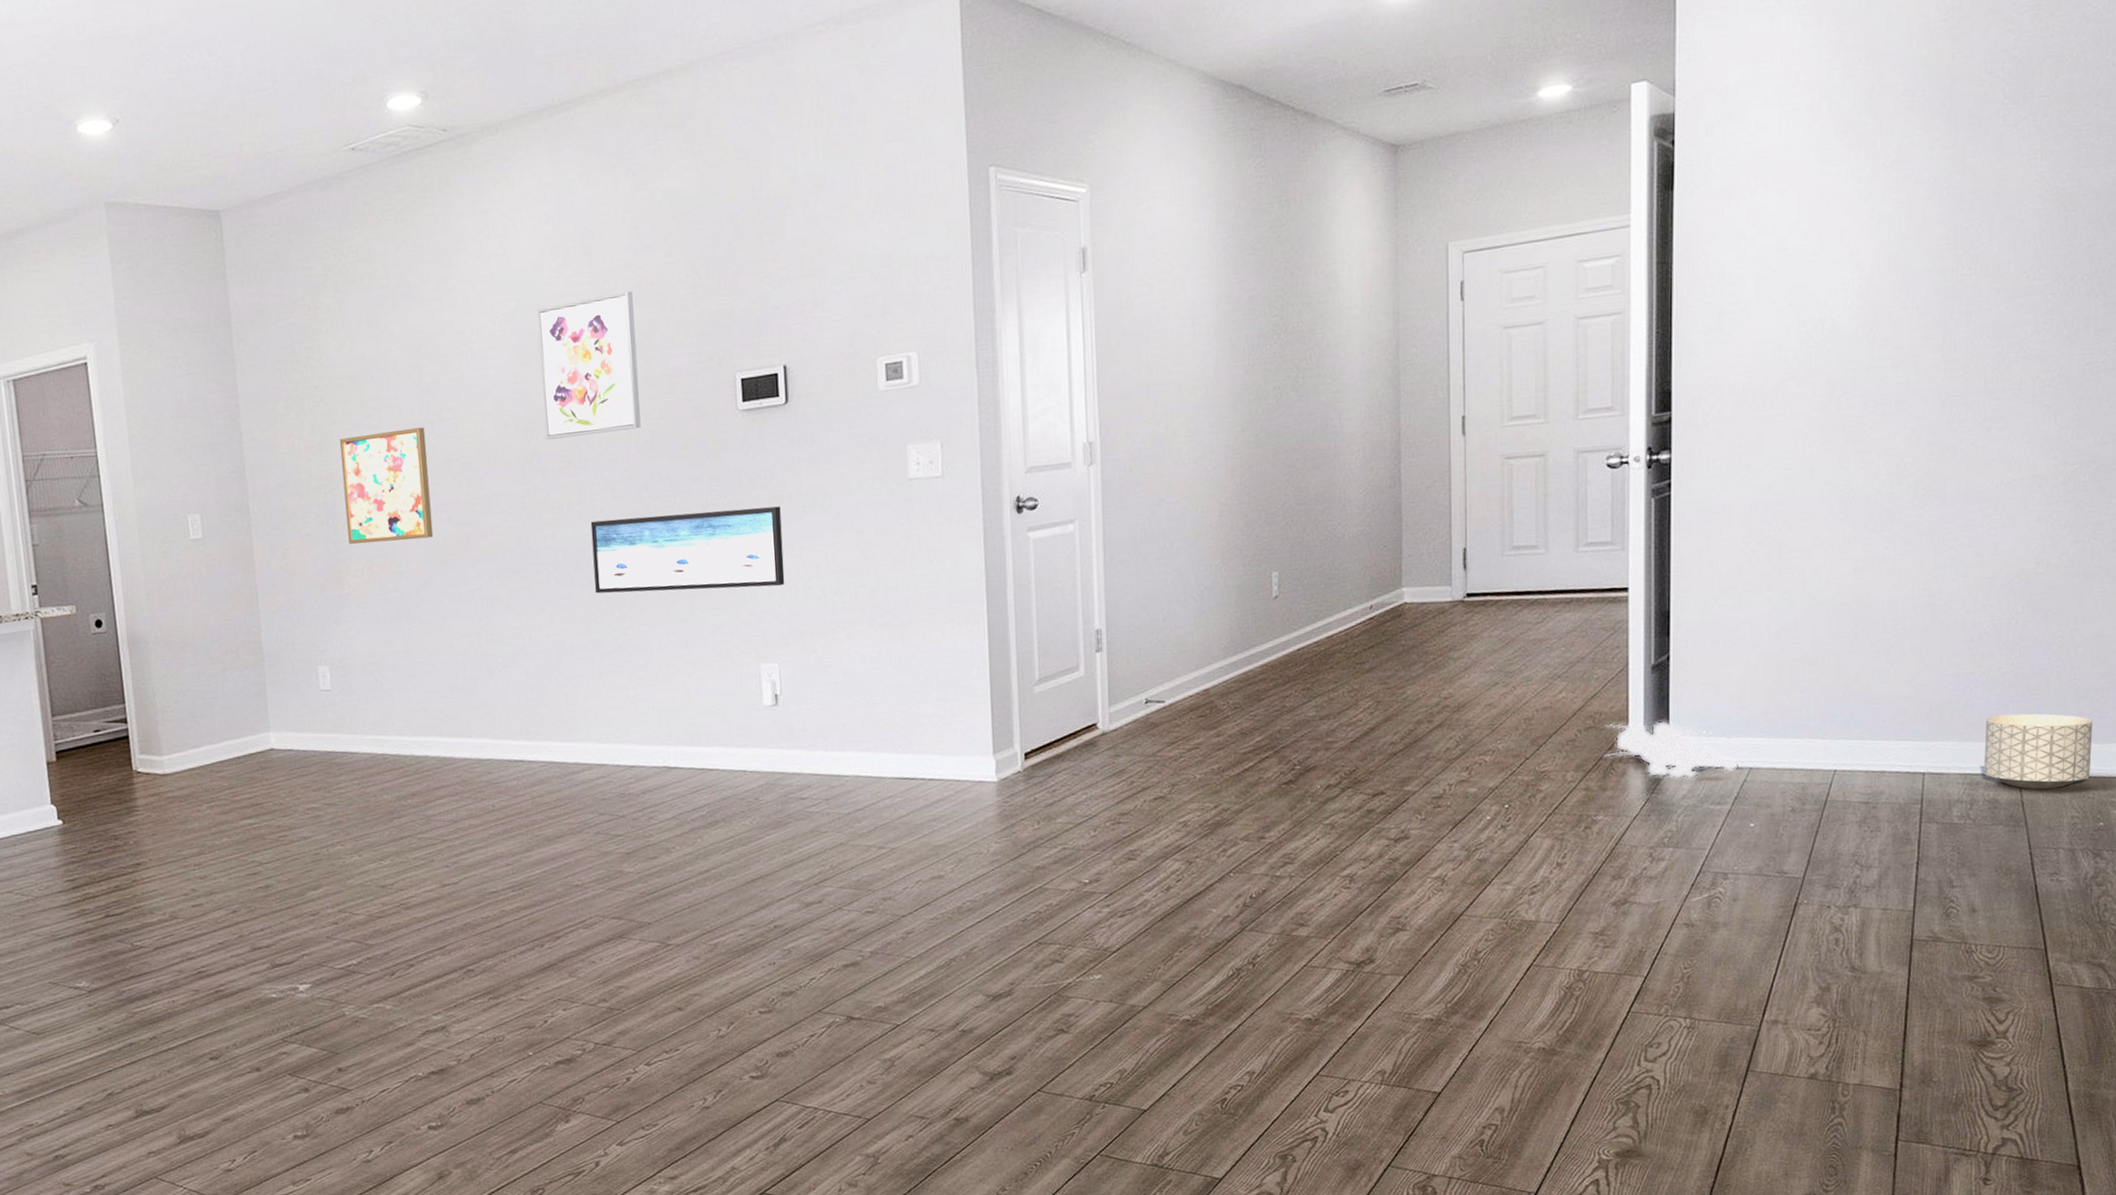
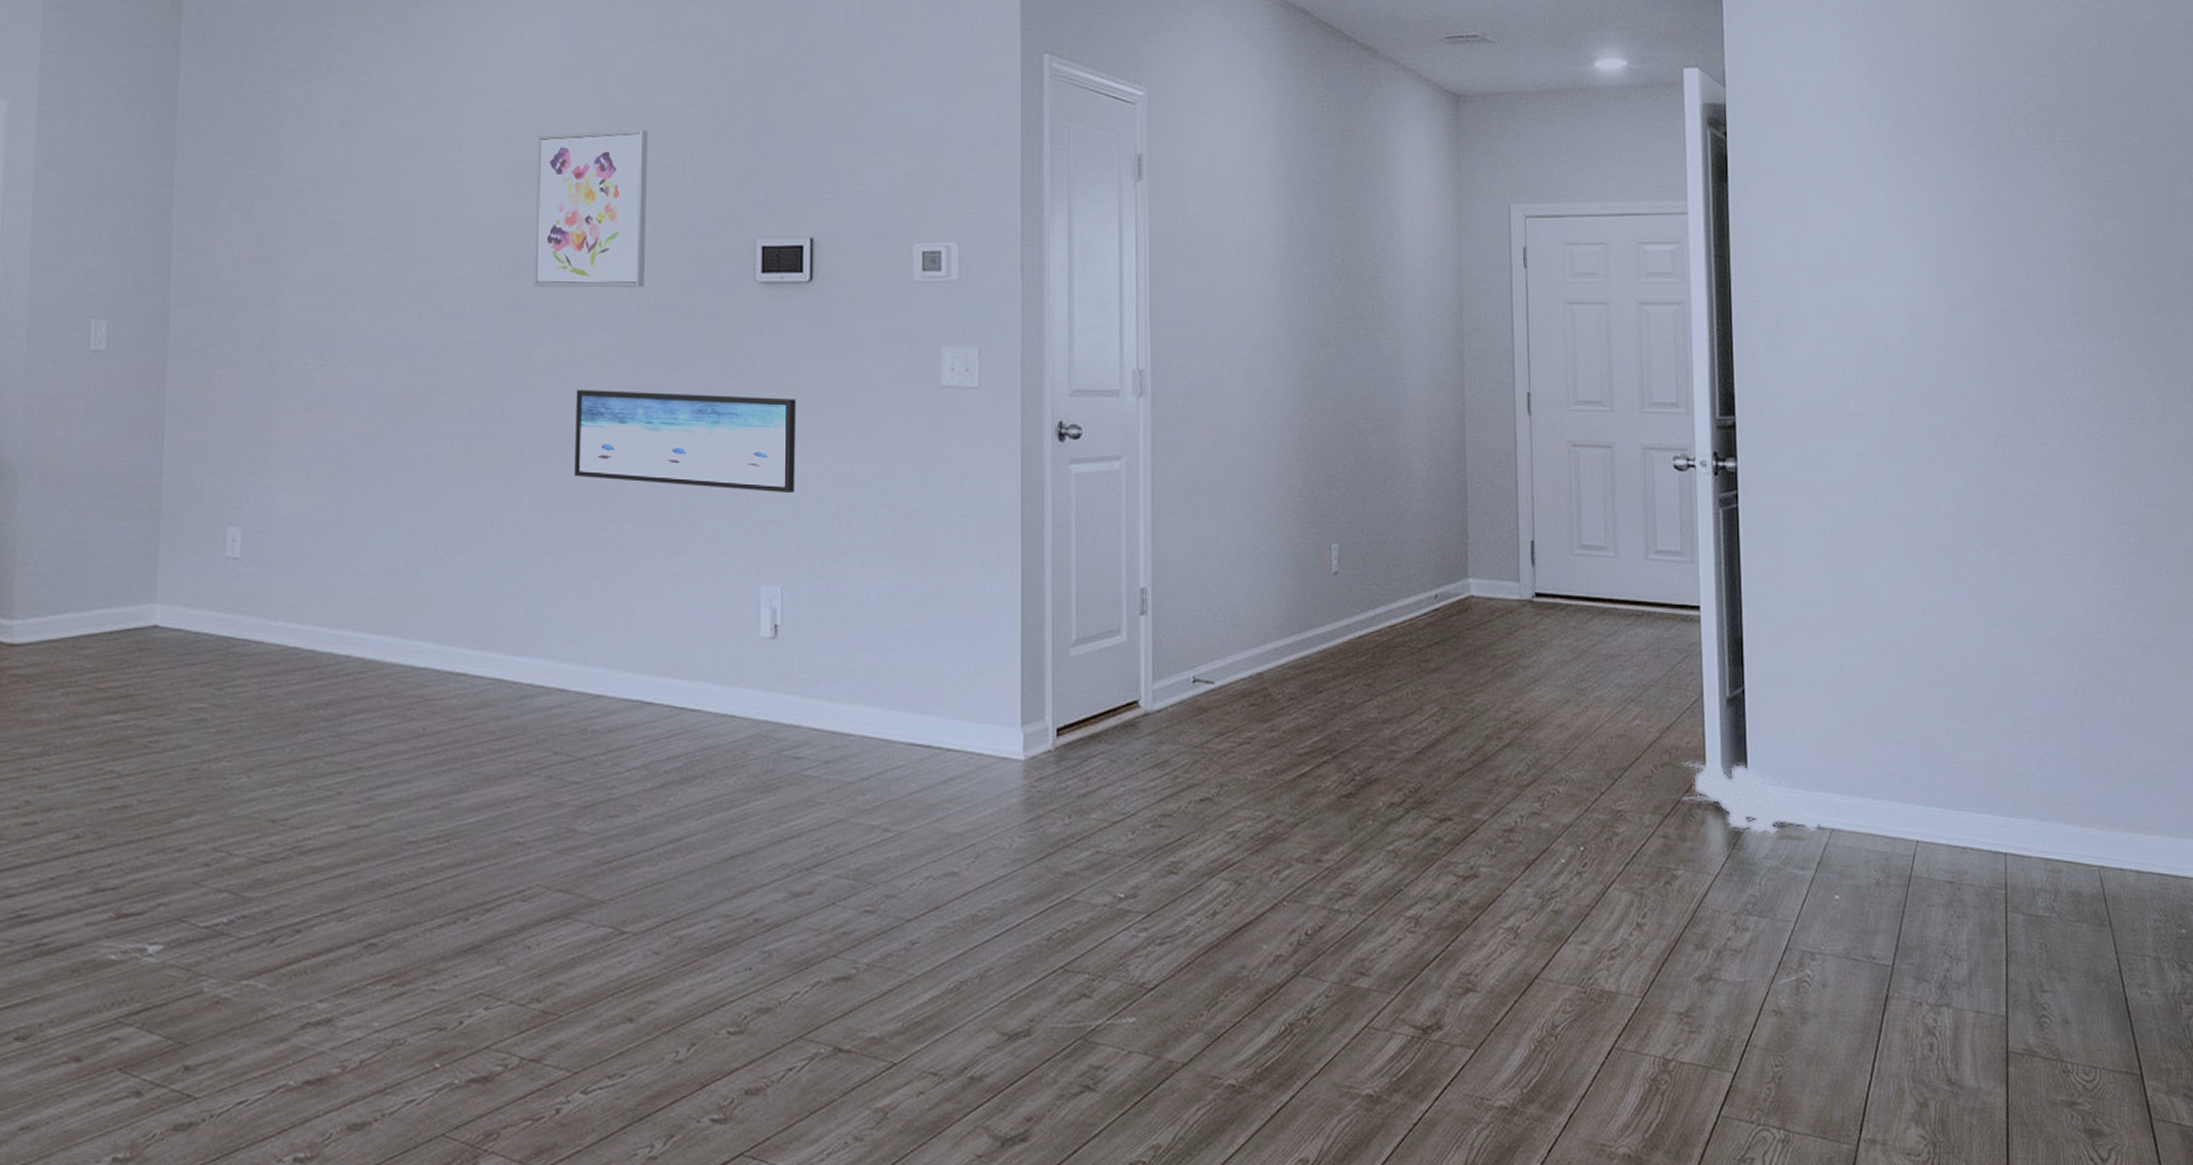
wall art: present [339,427,434,544] -> none [284,251,393,385]
planter: present [1983,713,2093,790] -> none [2062,794,2168,886]

